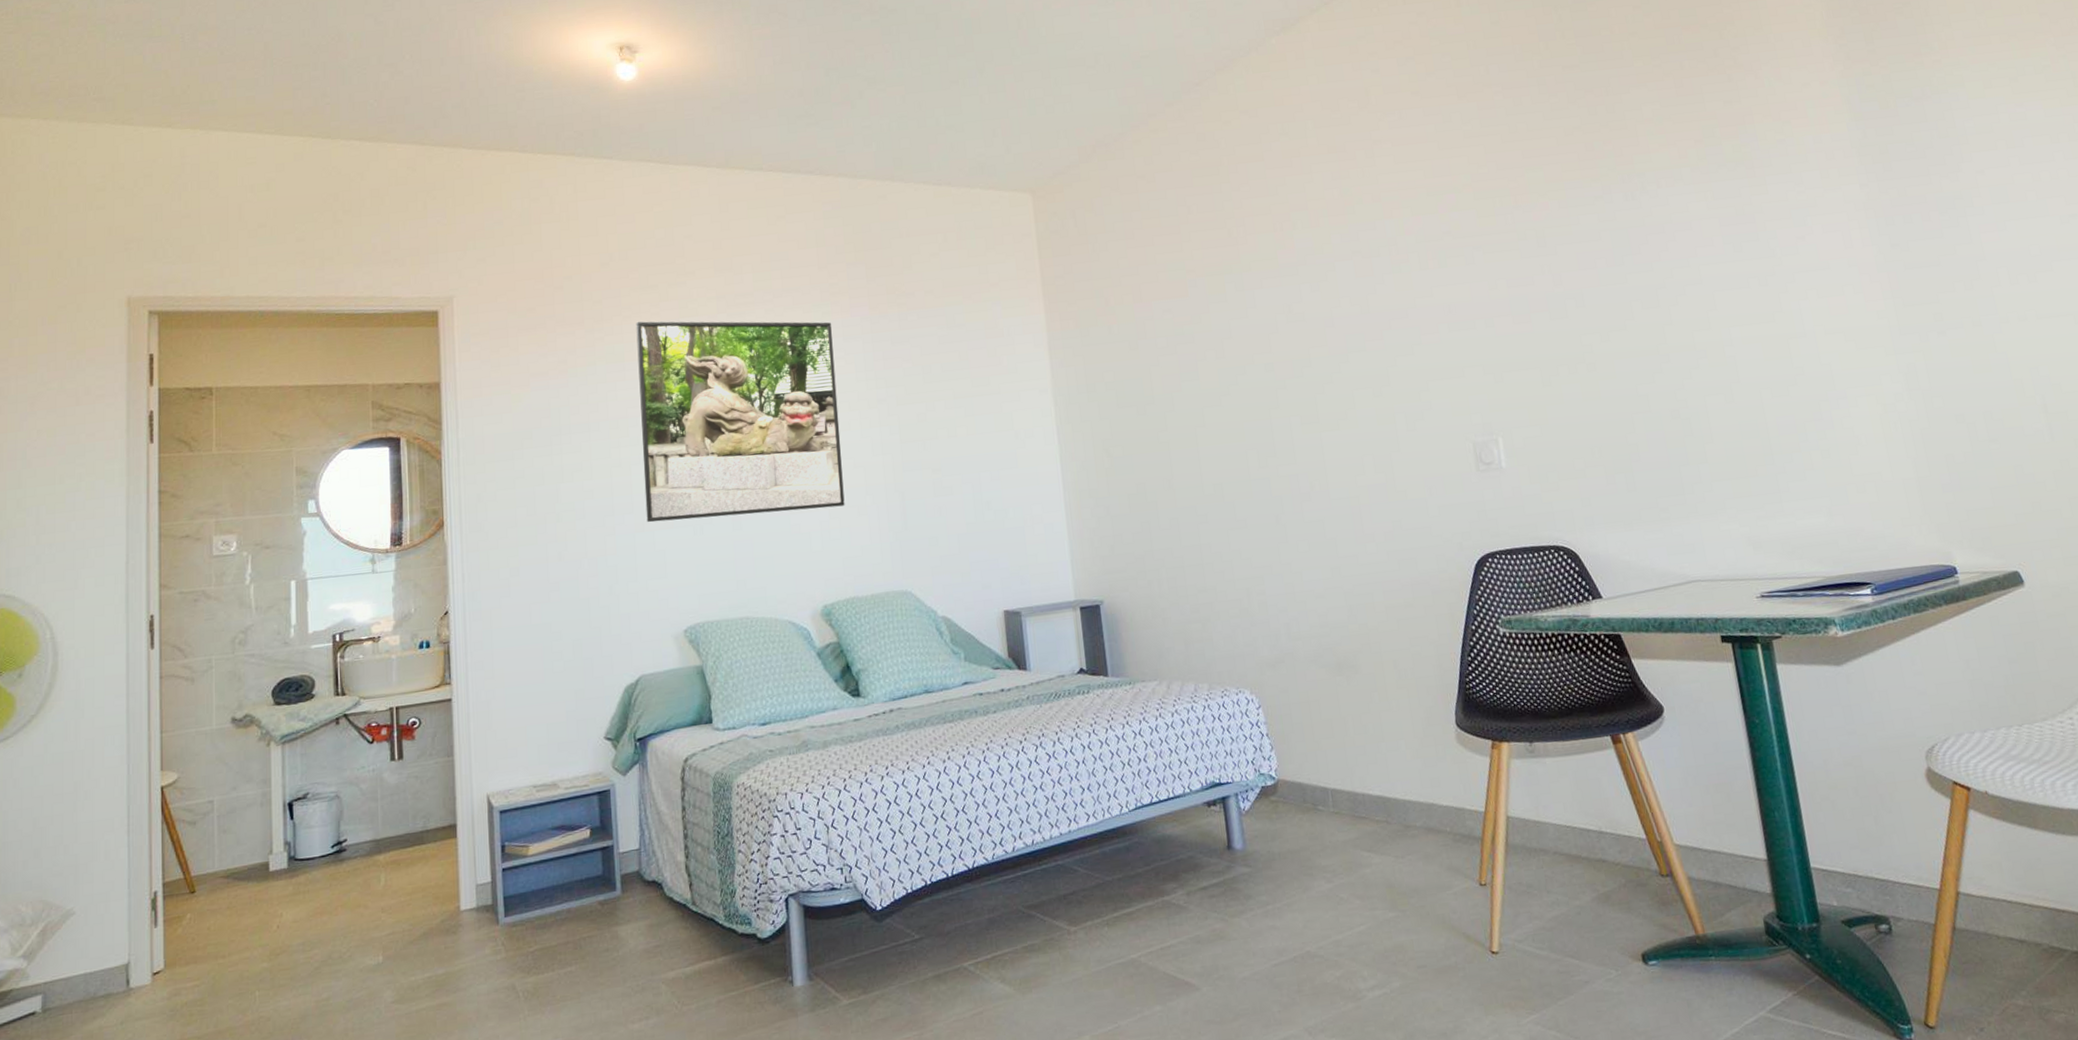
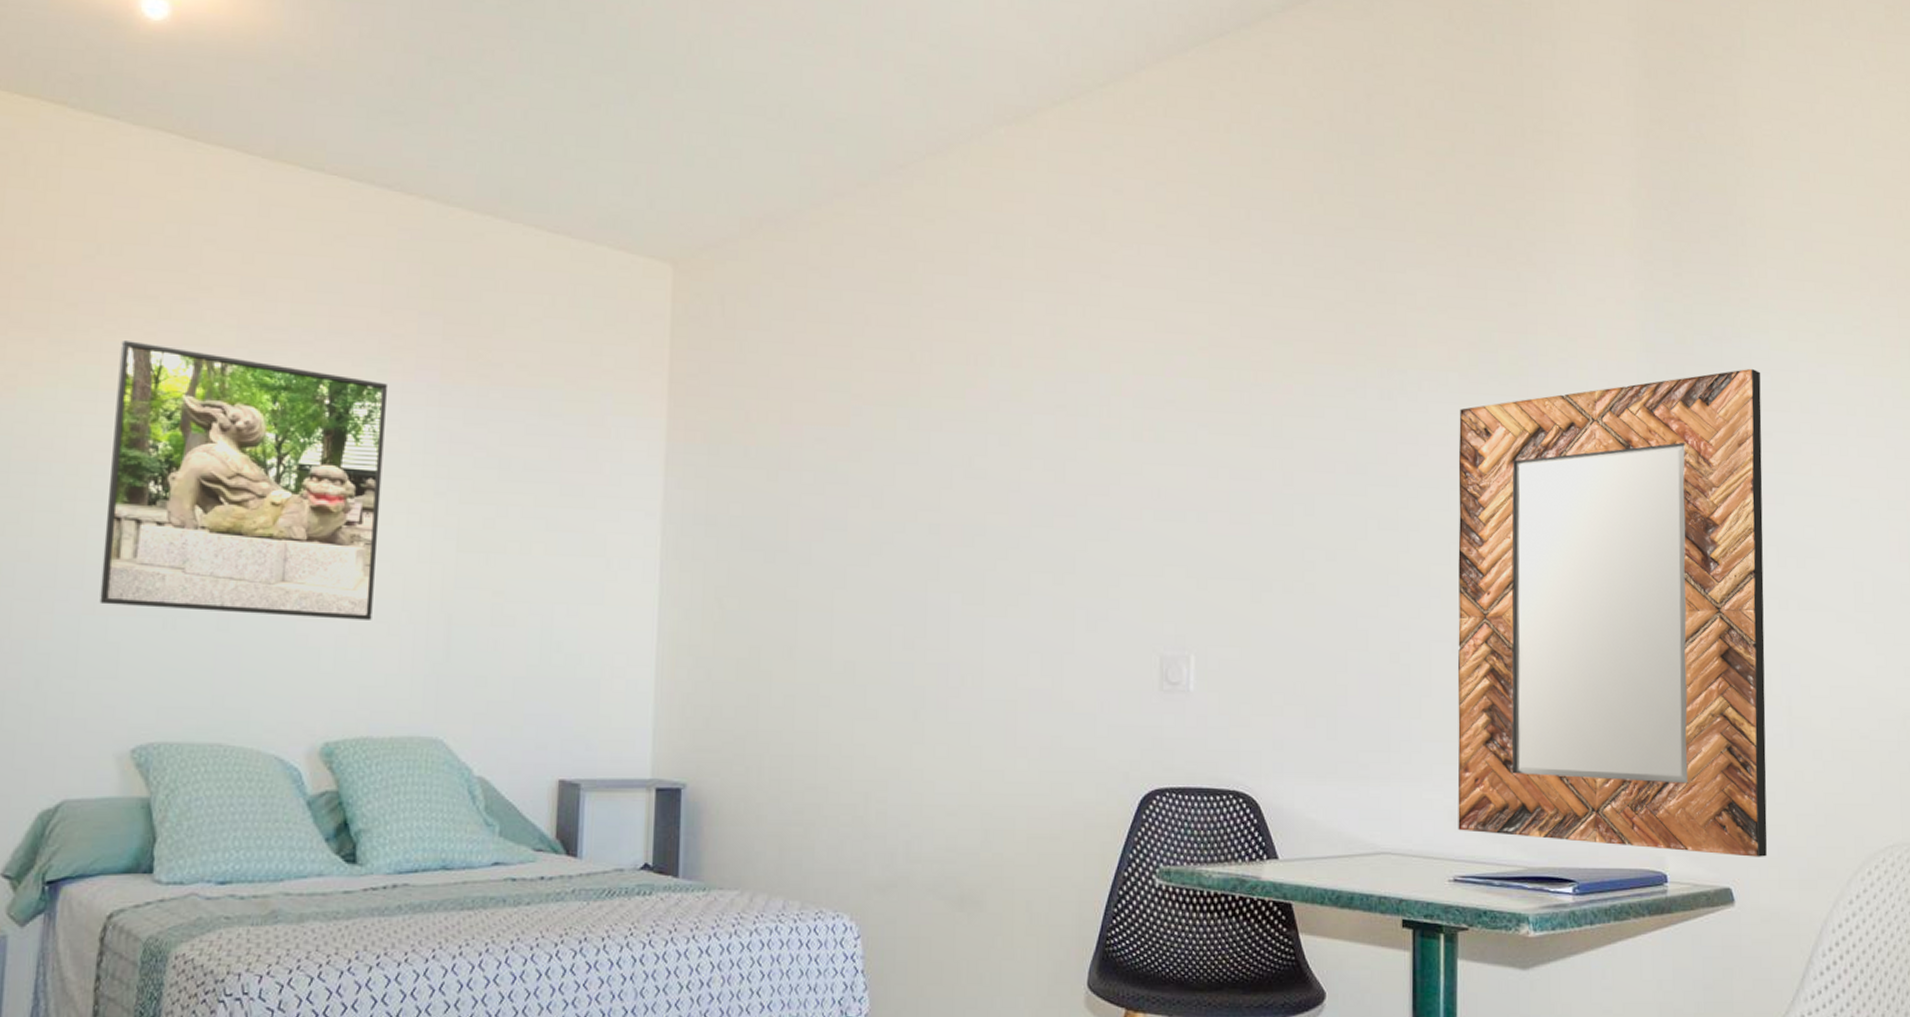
home mirror: none [1697,118,2047,554] -> present [1457,368,1768,857]

